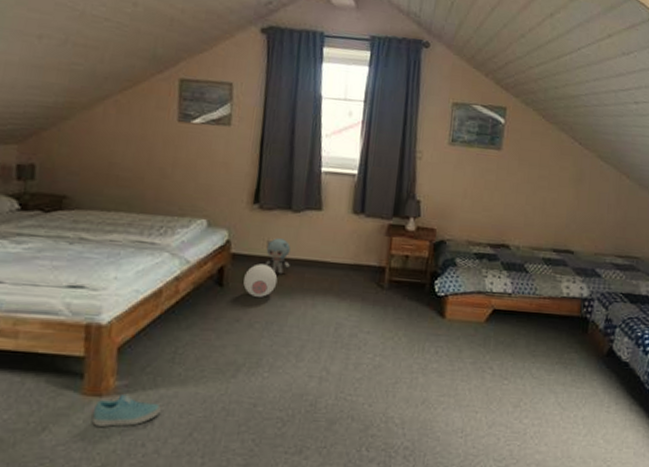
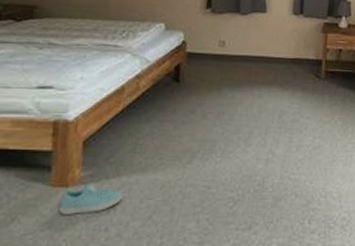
ball: present [243,263,278,297] -> none [197,61,228,90]
plush toy: present [266,238,291,274] -> none [217,38,239,70]

